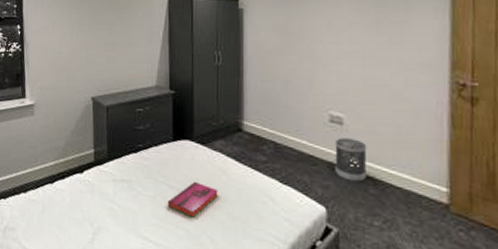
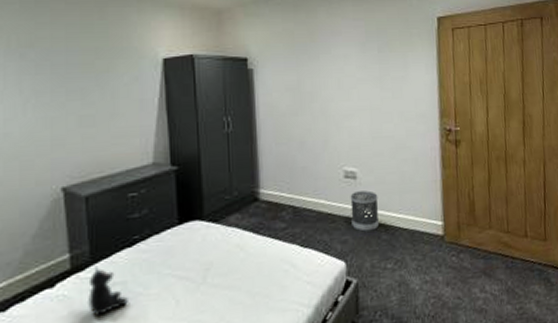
teddy bear: none [104,163,132,204] -> present [88,265,128,316]
hardback book: present [167,181,218,218] -> none [176,264,236,307]

